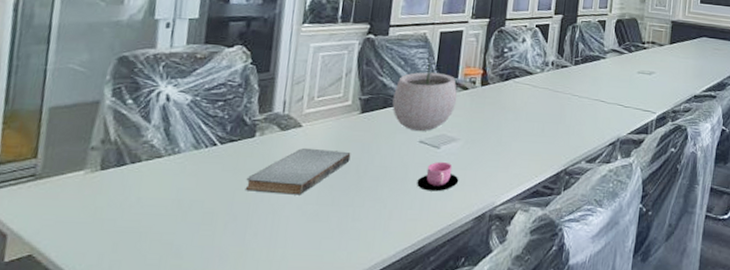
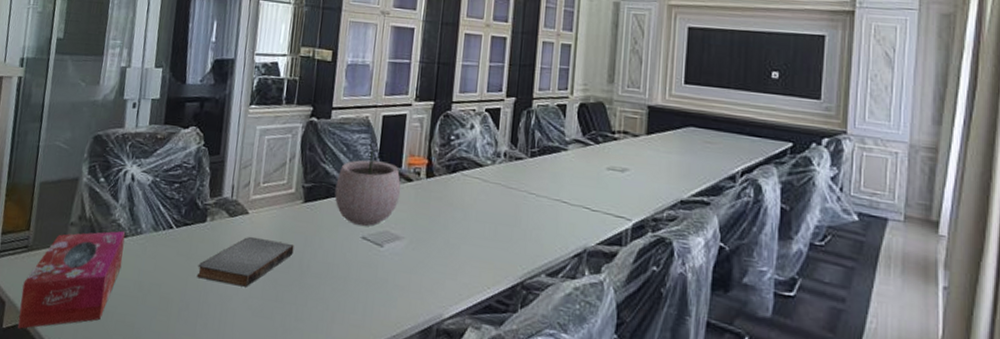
tissue box: none [25,151,161,261] -> present [18,230,126,329]
cup: present [417,161,459,192] -> none [359,261,404,296]

